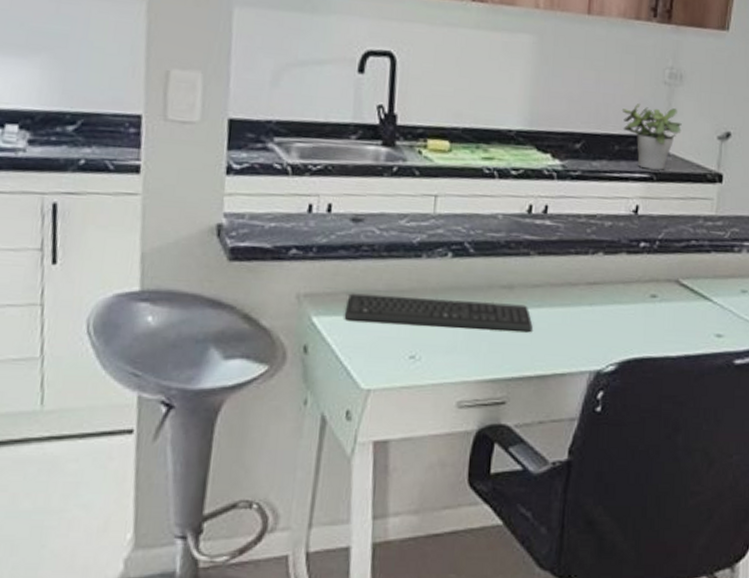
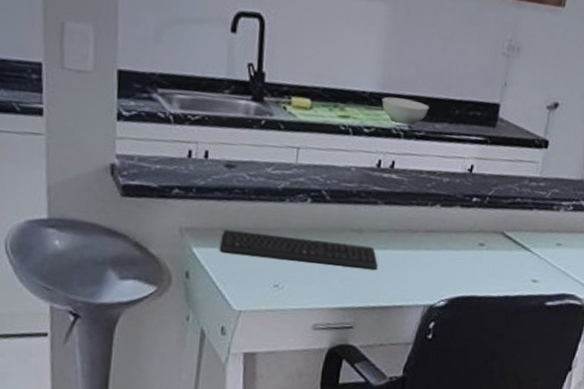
bowl: none [530,134,585,164] -> present [381,96,429,125]
potted plant: present [621,104,682,170] -> none [463,72,516,134]

